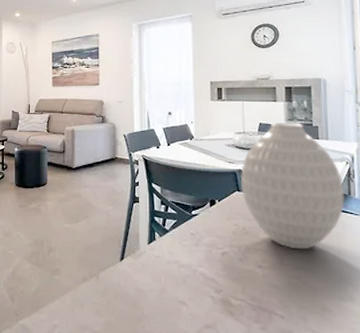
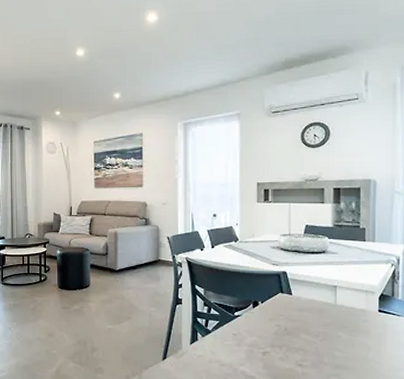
vase: present [240,122,345,250] -> none [284,224,389,349]

